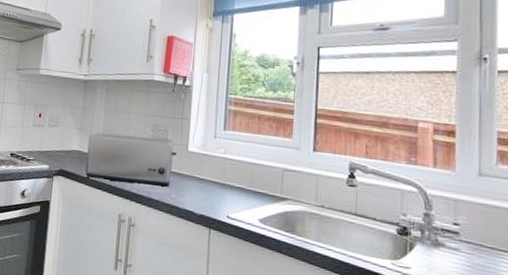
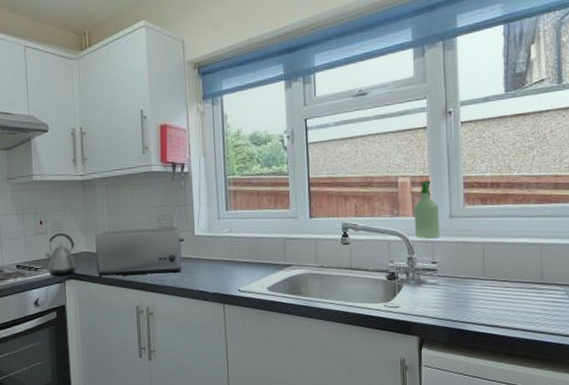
kettle: none [39,127,69,173] -> present [46,232,78,278]
spray bottle: none [434,129,466,197] -> present [413,180,440,239]

